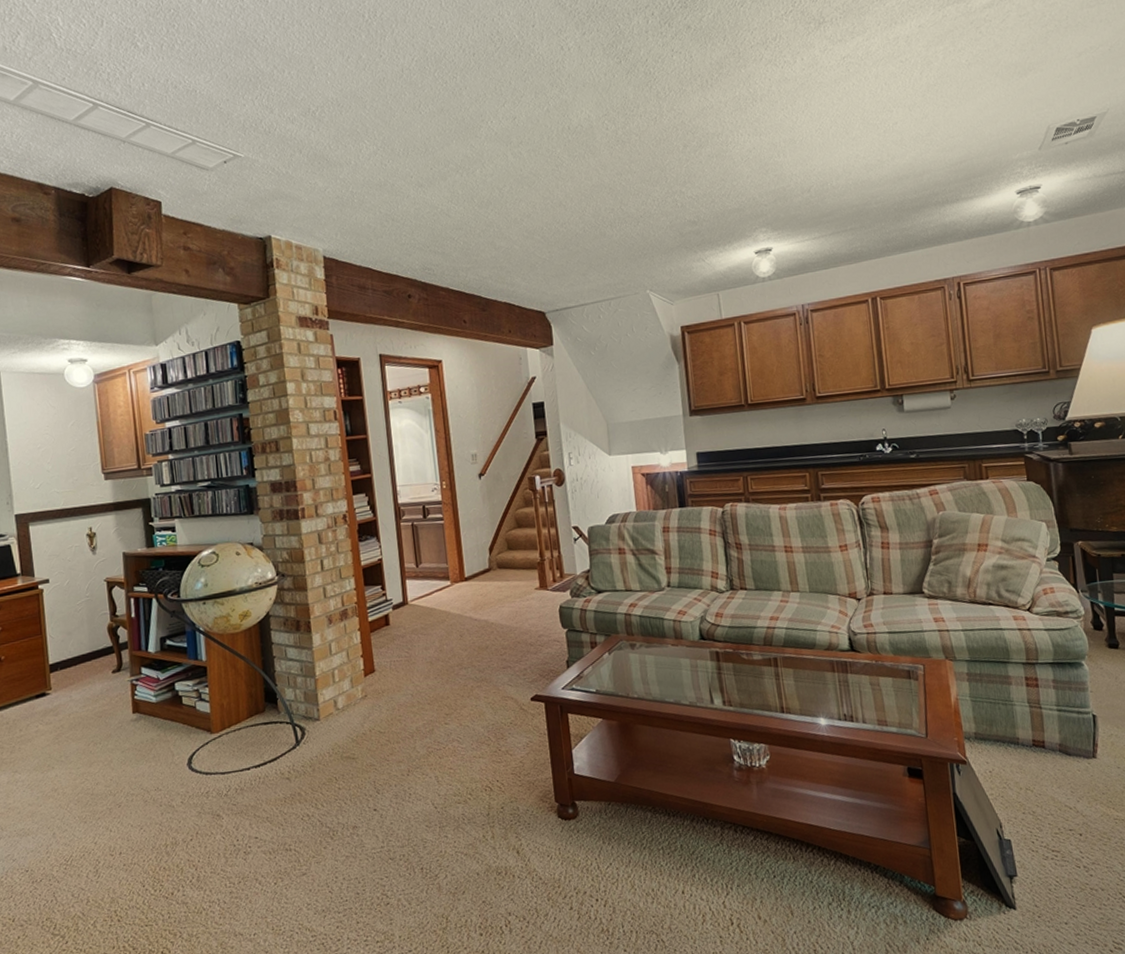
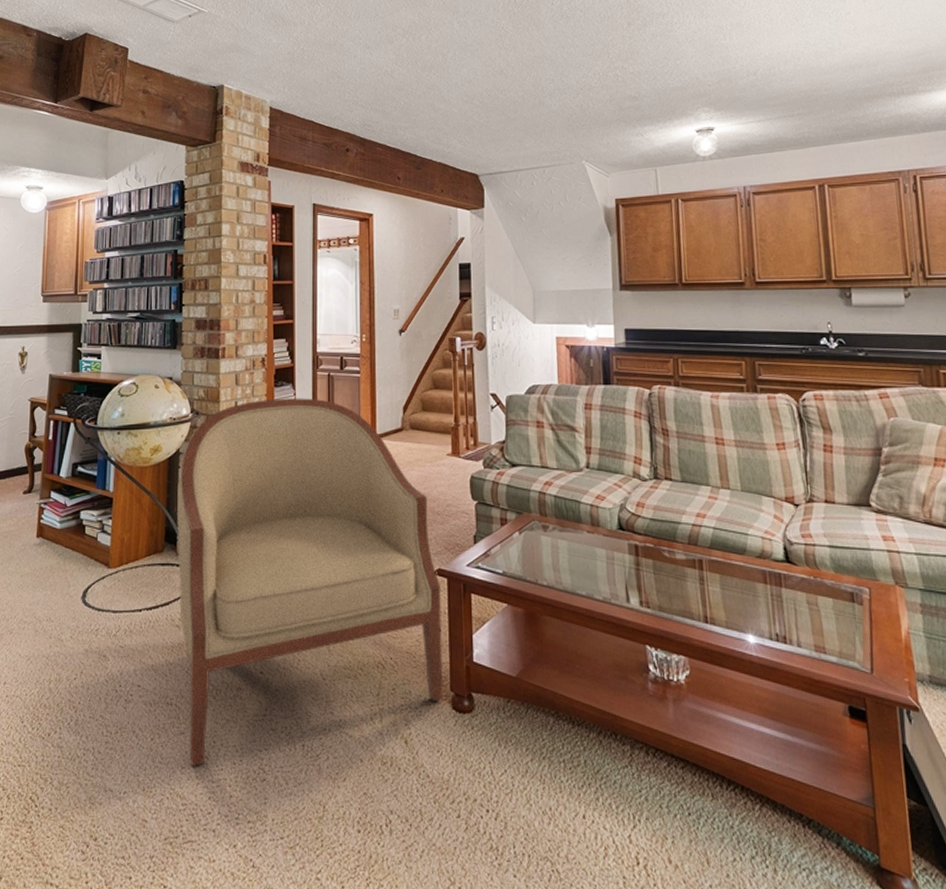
chair: none [271,549,549,903] -> present [177,398,444,768]

